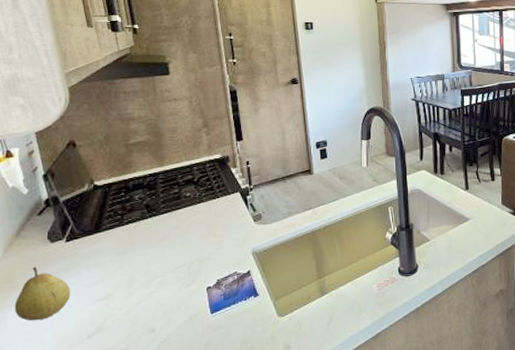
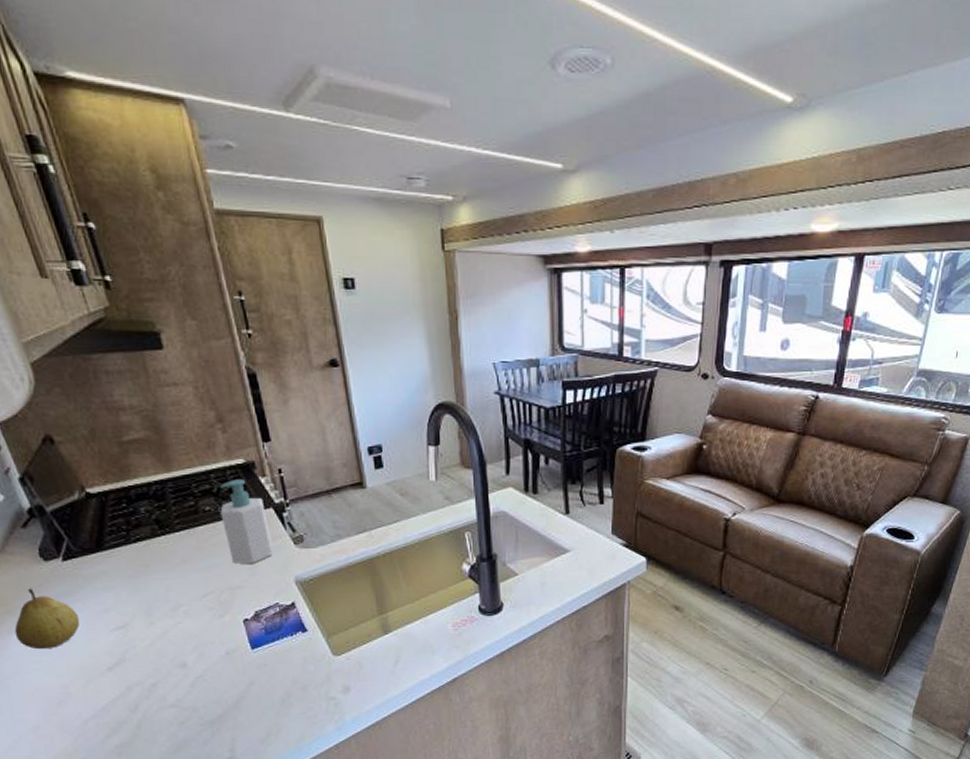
soap bottle: none [198,171,237,239] -> present [219,480,274,564]

